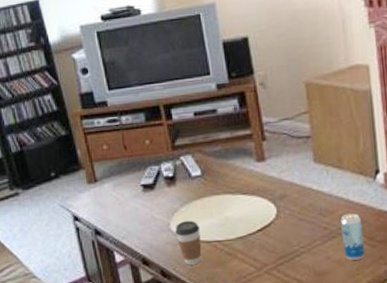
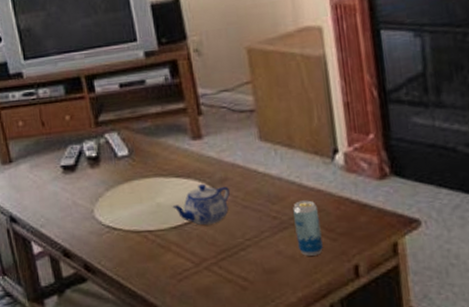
coffee cup: present [175,220,202,265] -> none [100,207,130,259]
teapot: none [238,199,288,236] -> present [172,183,230,226]

